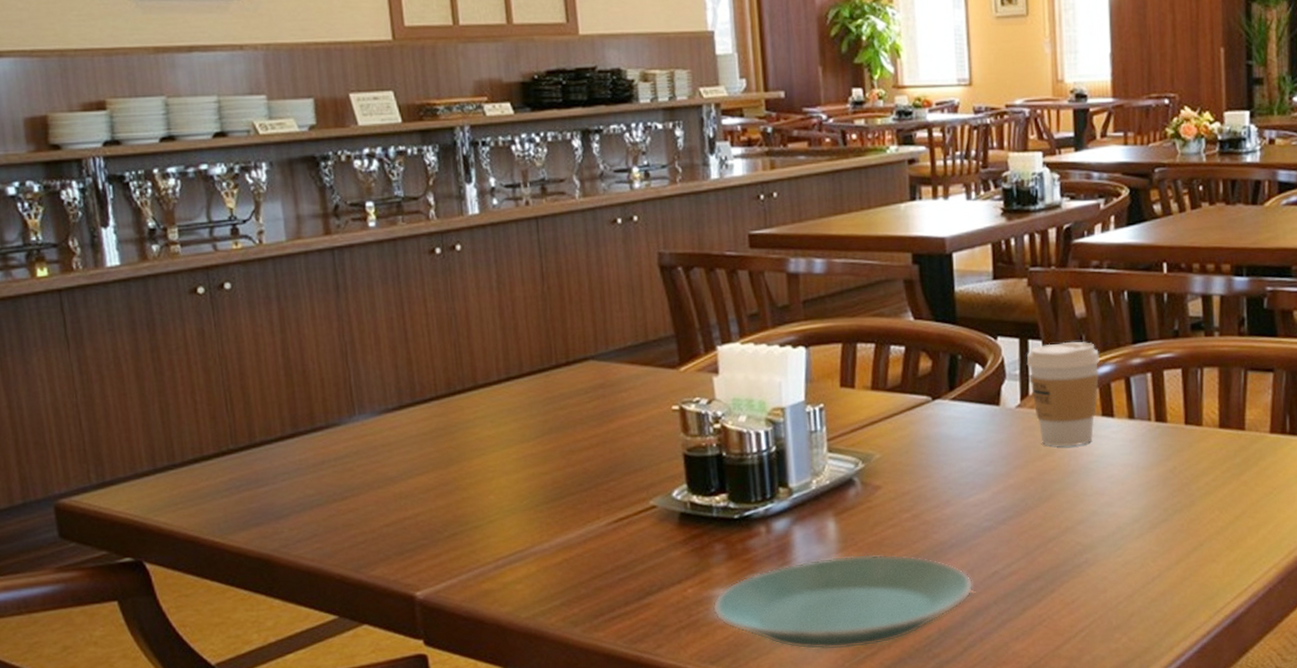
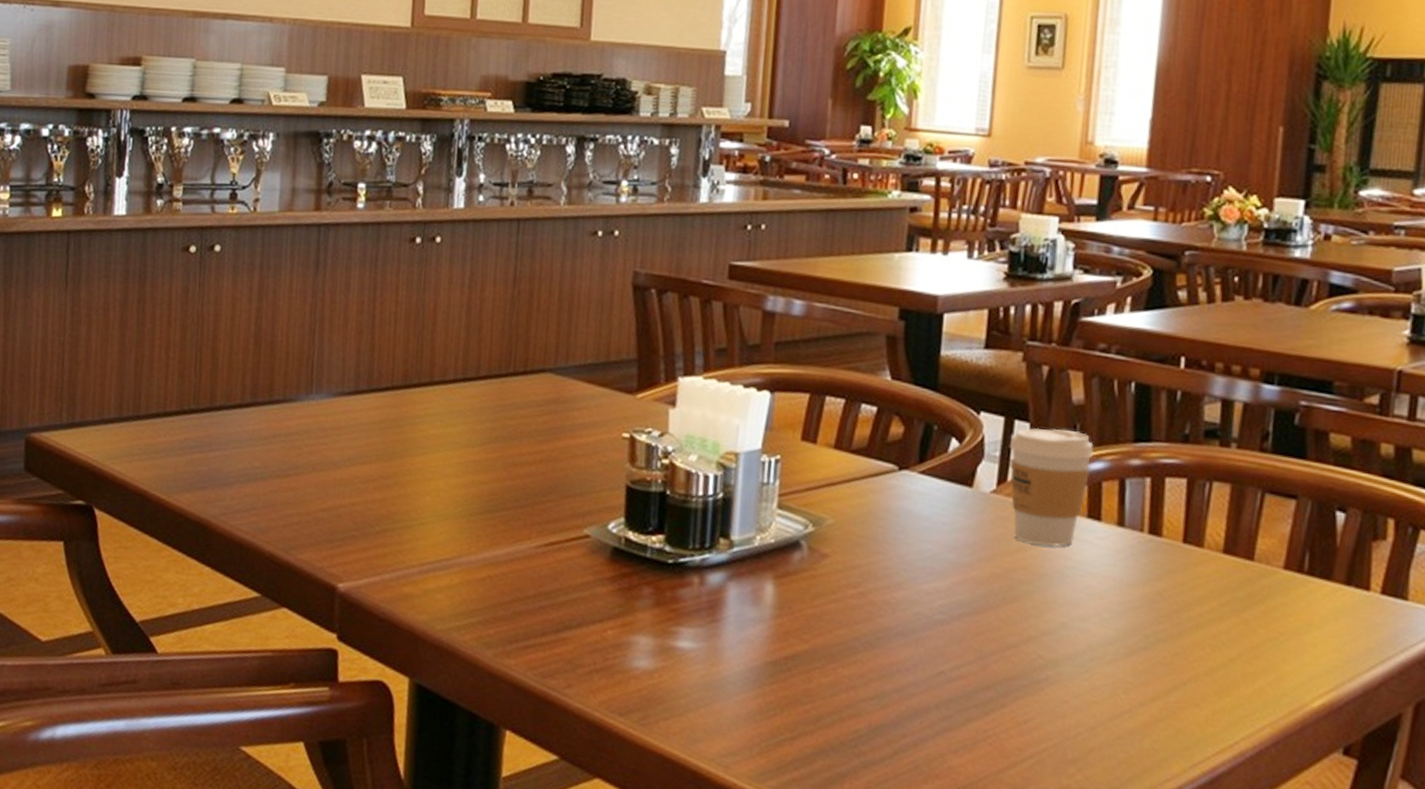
plate: present [712,553,973,650] -> none [629,622,915,729]

